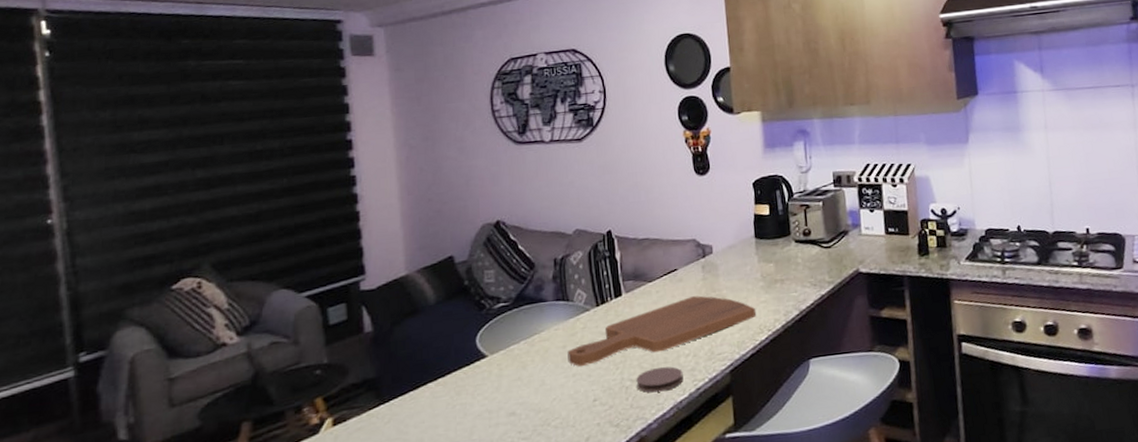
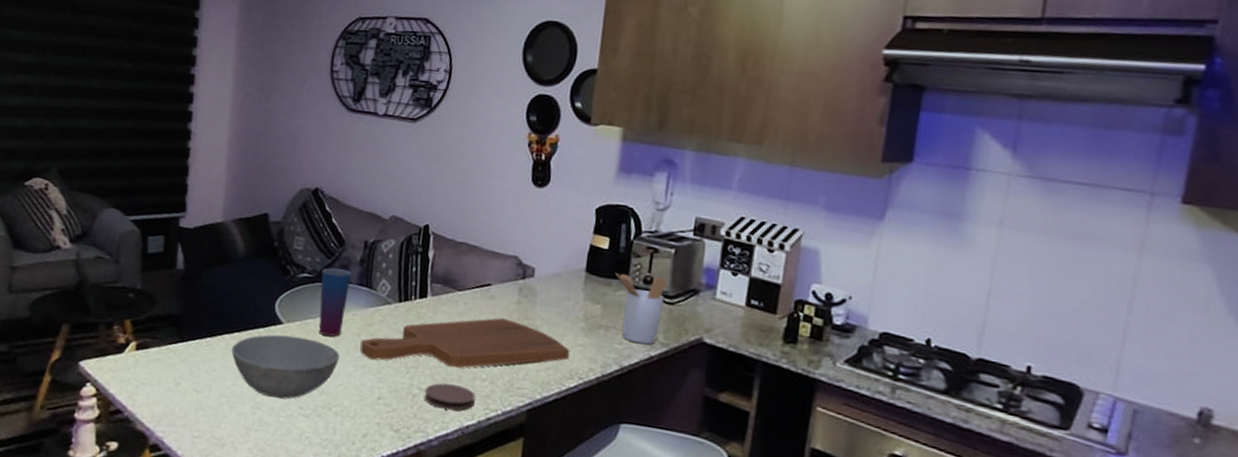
bowl: none [438,363,549,432] -> present [231,334,340,399]
cup: none [517,290,547,357] -> present [318,268,351,337]
utensil holder: none [779,227,823,288] -> present [615,272,668,345]

